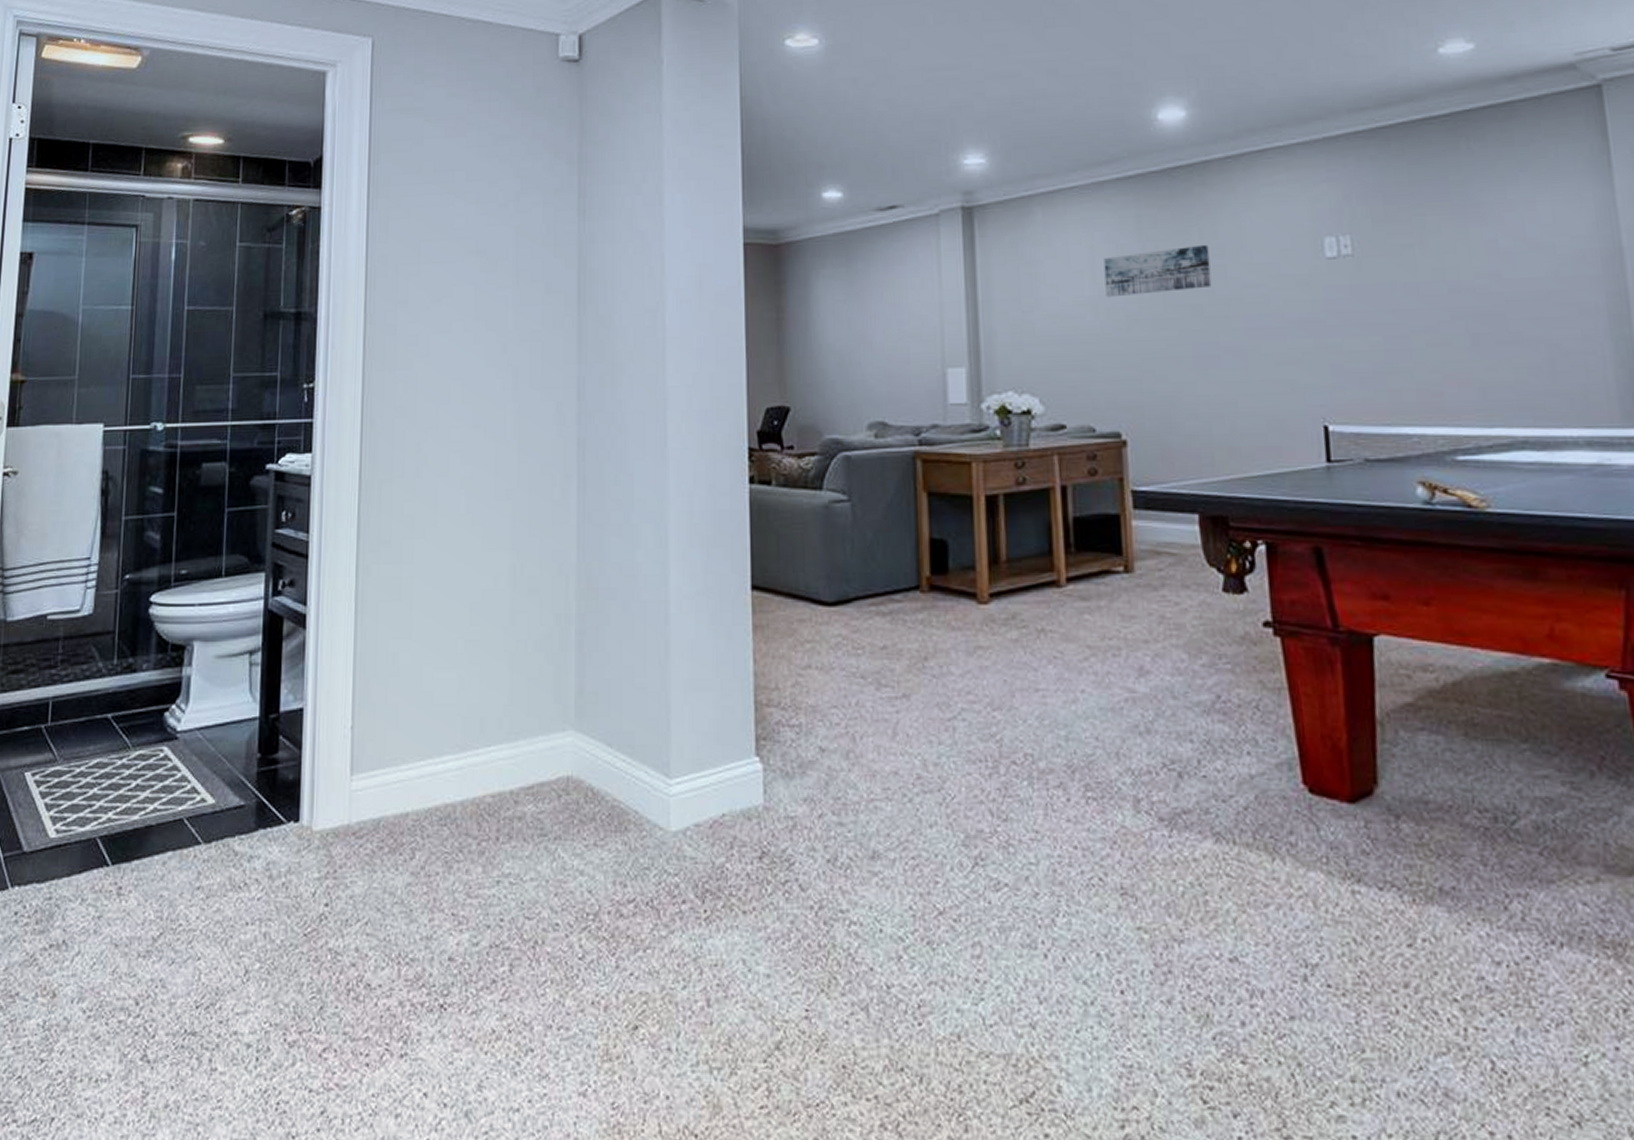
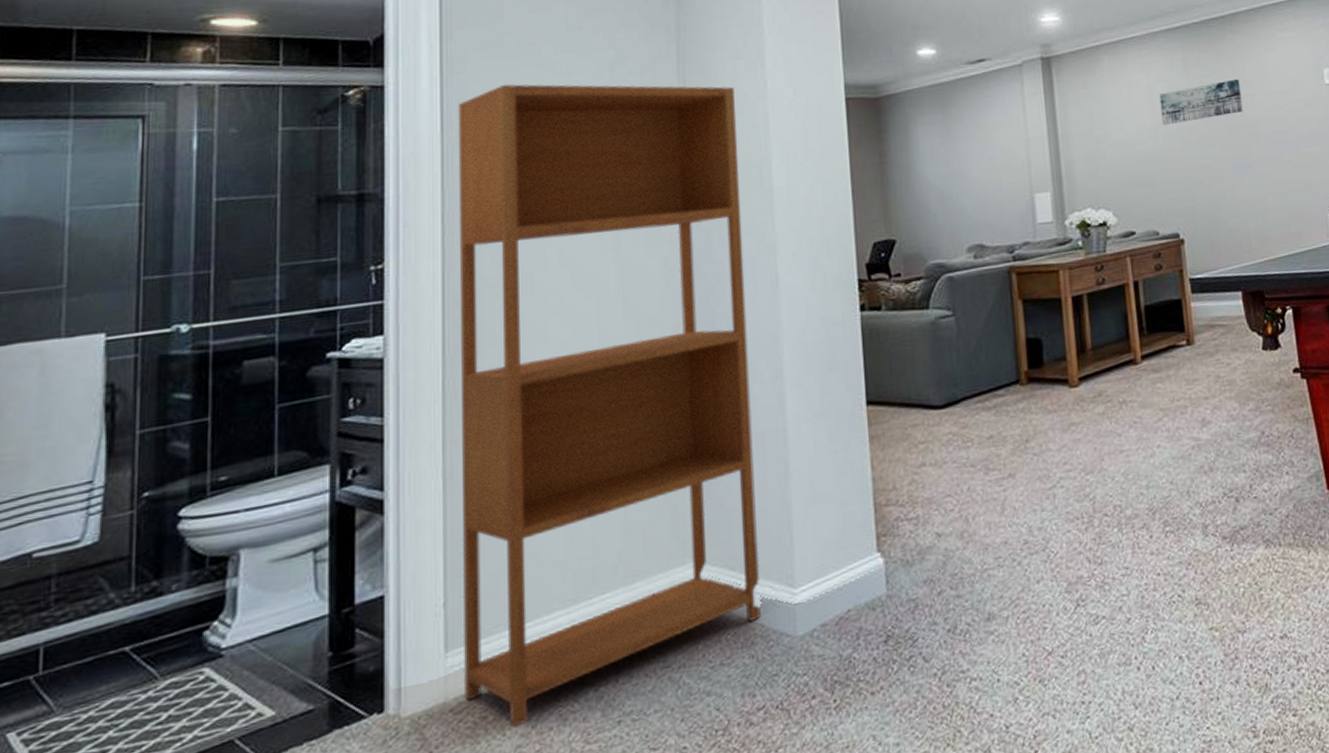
bookcase: none [364,211,637,864] -> present [457,84,761,728]

